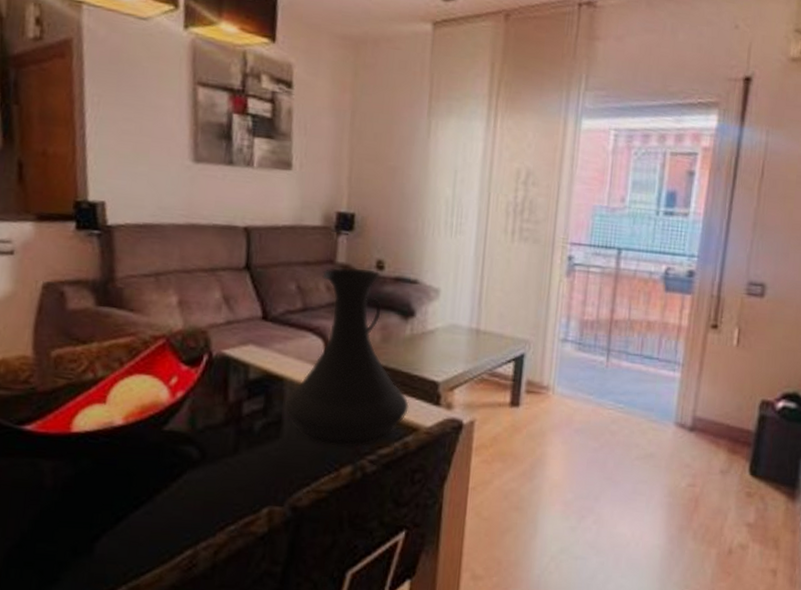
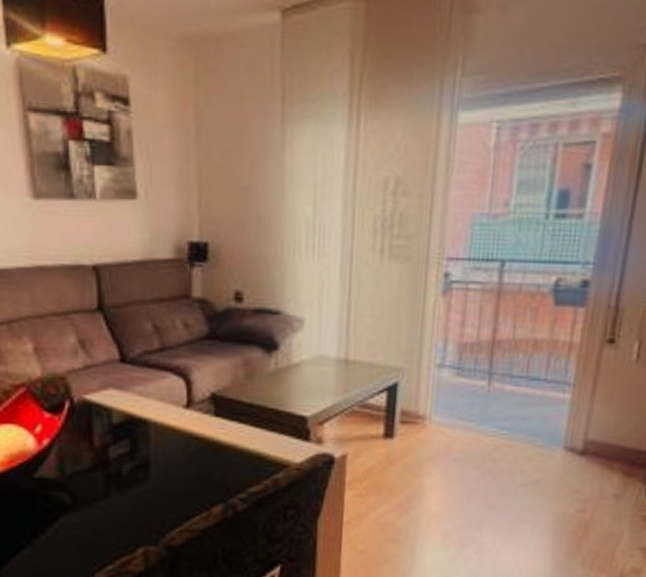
vase: present [283,267,409,448] -> none [150,301,277,488]

